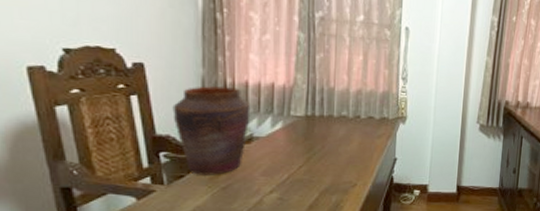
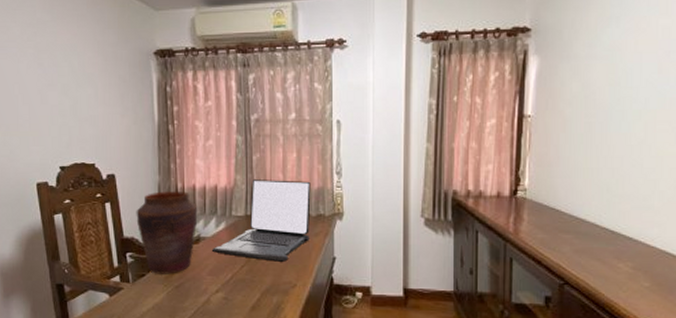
laptop: none [265,80,376,162] -> present [211,180,311,262]

